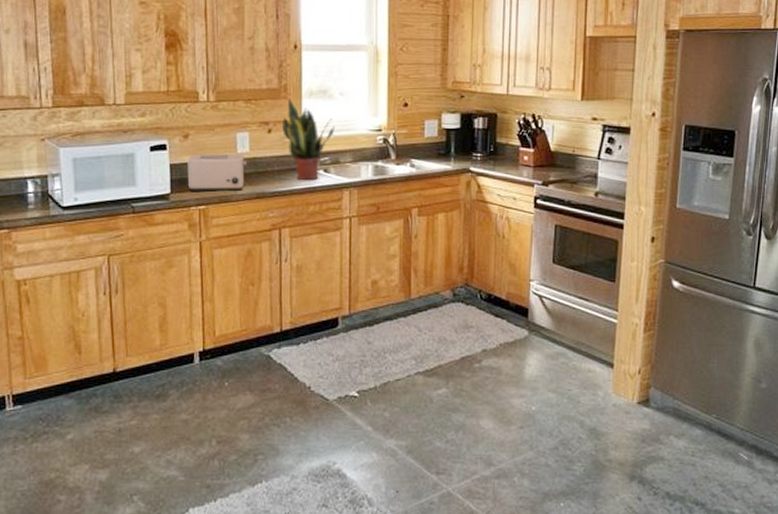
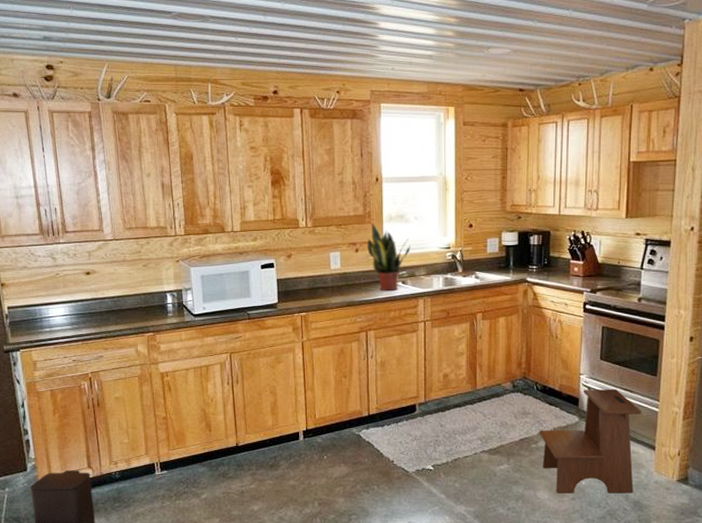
toaster: present [187,153,247,193] -> none [291,270,338,302]
step stool: none [483,298,598,421] -> present [539,389,642,494]

